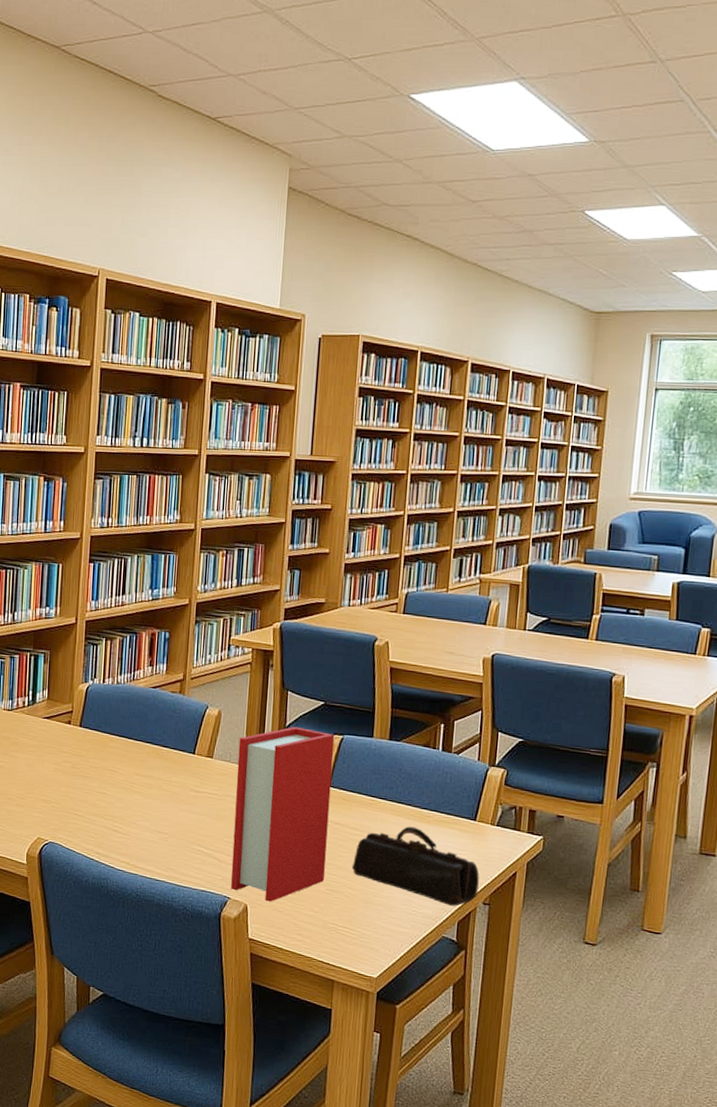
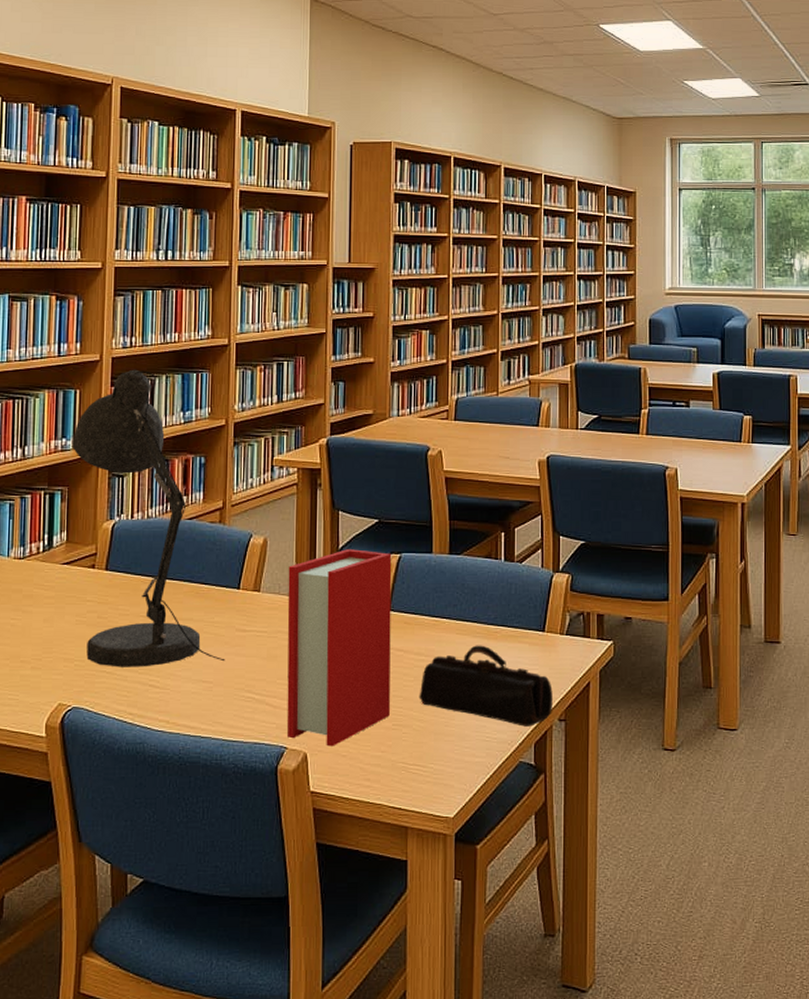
desk lamp: none [54,548,180,817] -> present [72,369,226,667]

